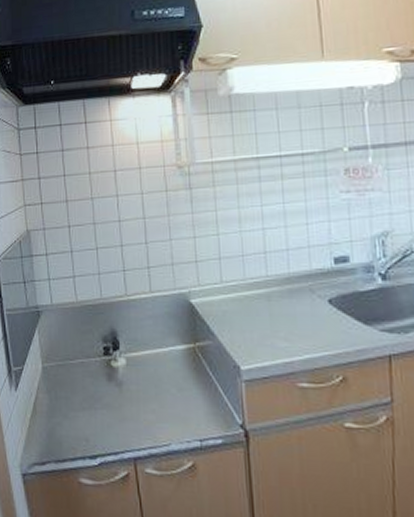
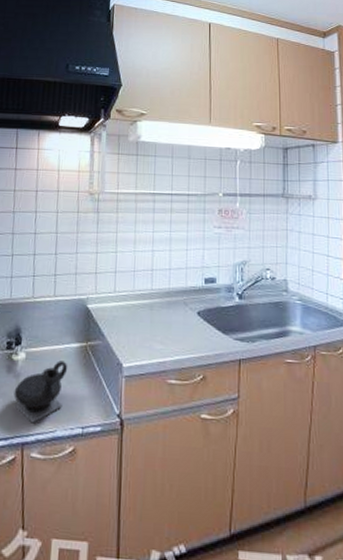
teapot: none [118,365,176,436] -> present [14,360,68,424]

